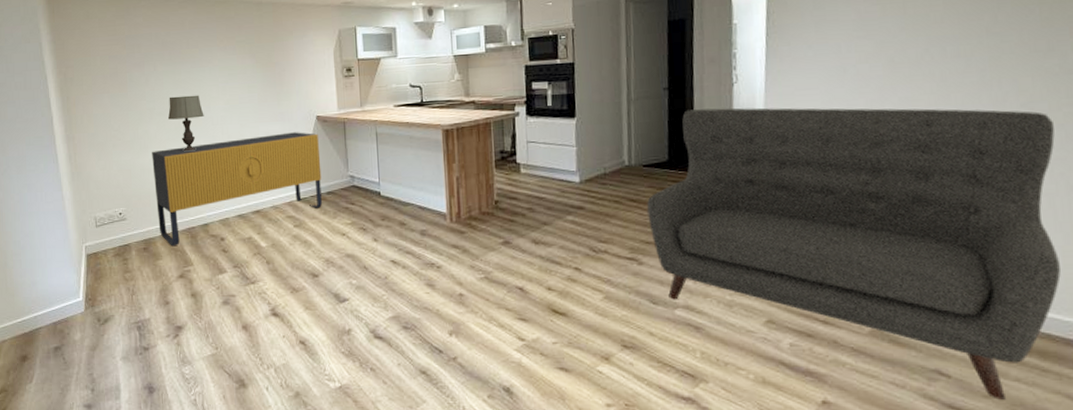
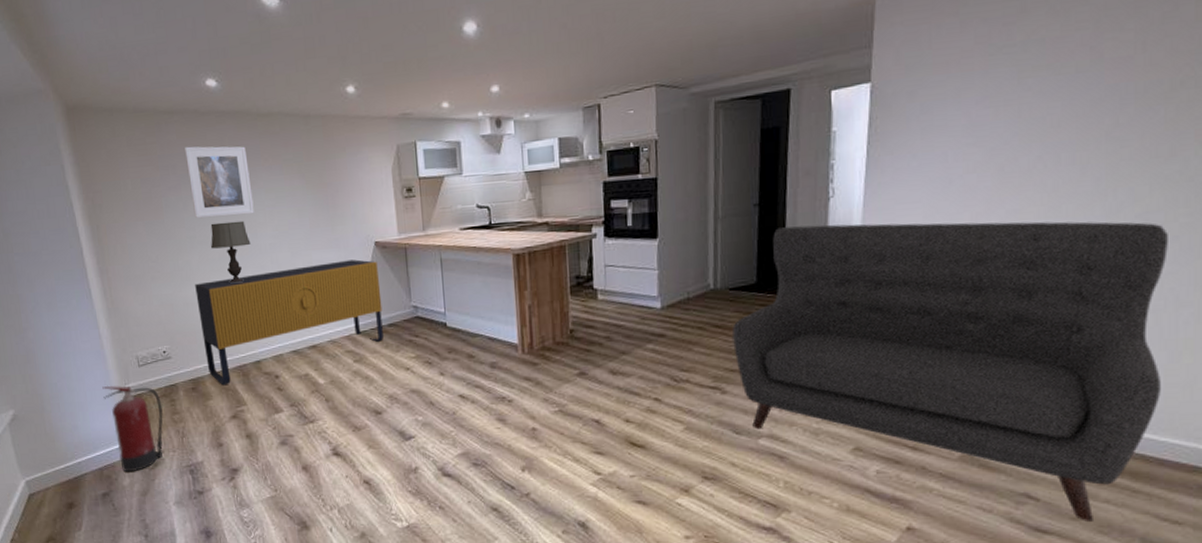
fire extinguisher: none [62,244,116,327] -> present [102,385,164,472]
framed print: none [150,28,209,92] -> present [185,146,254,218]

